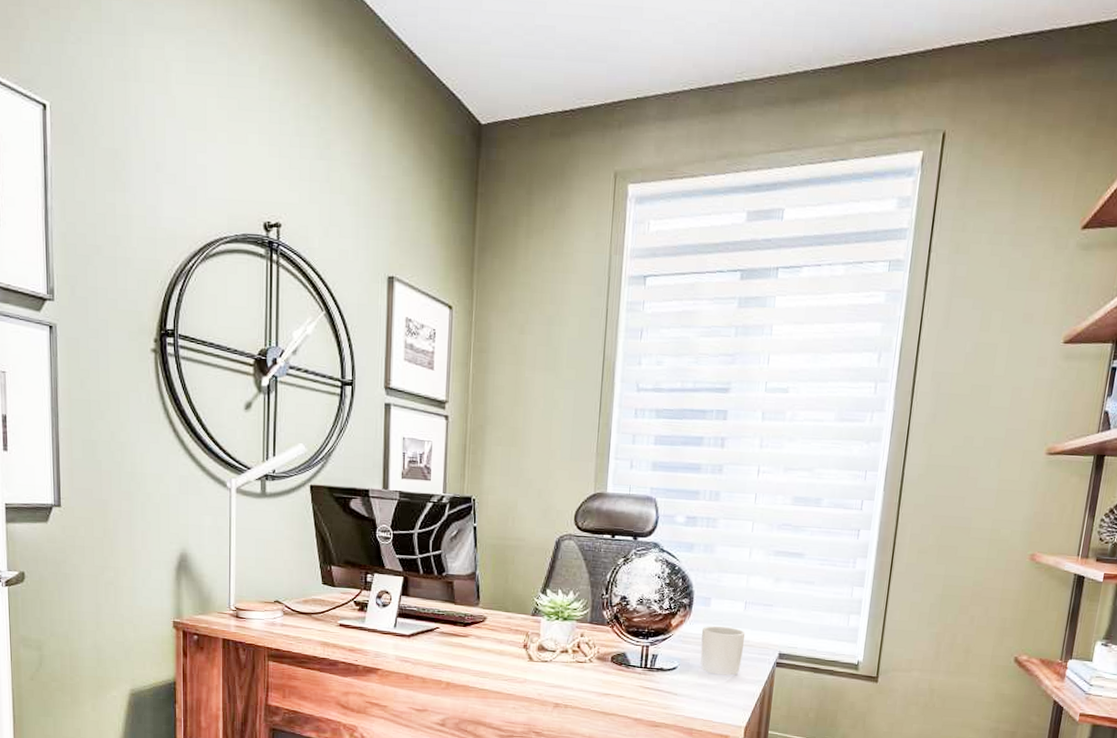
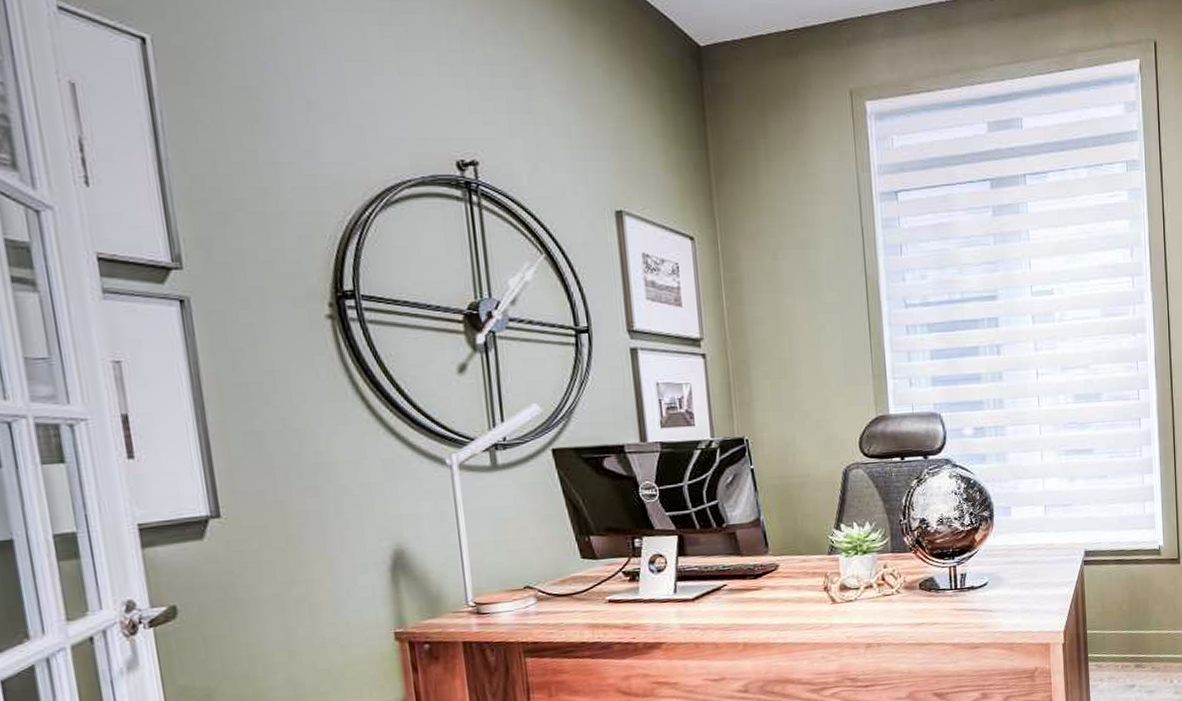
mug: present [700,625,746,676] -> none [1007,533,1051,584]

